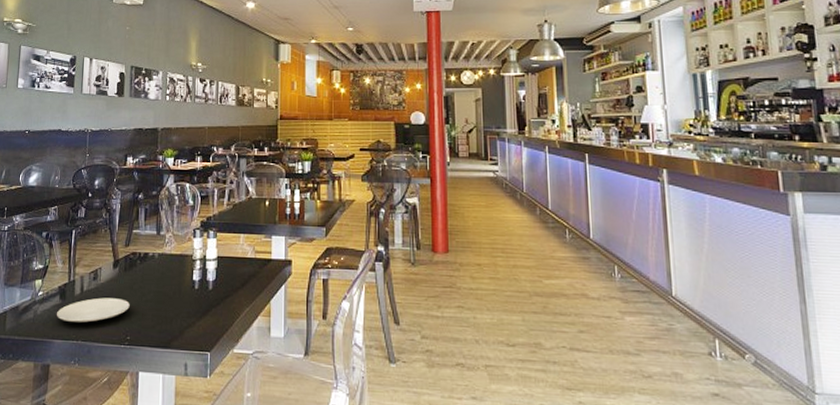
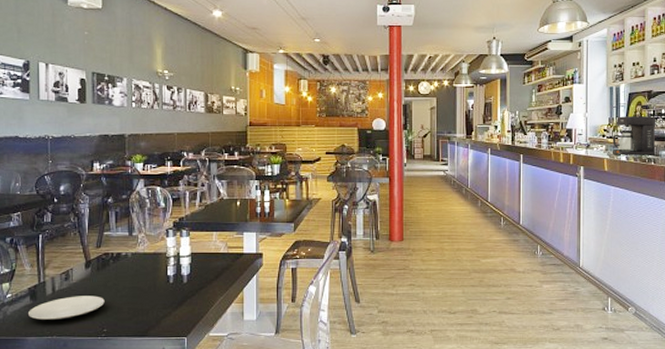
coffee maker: none [701,108,762,158] -> present [612,116,656,157]

